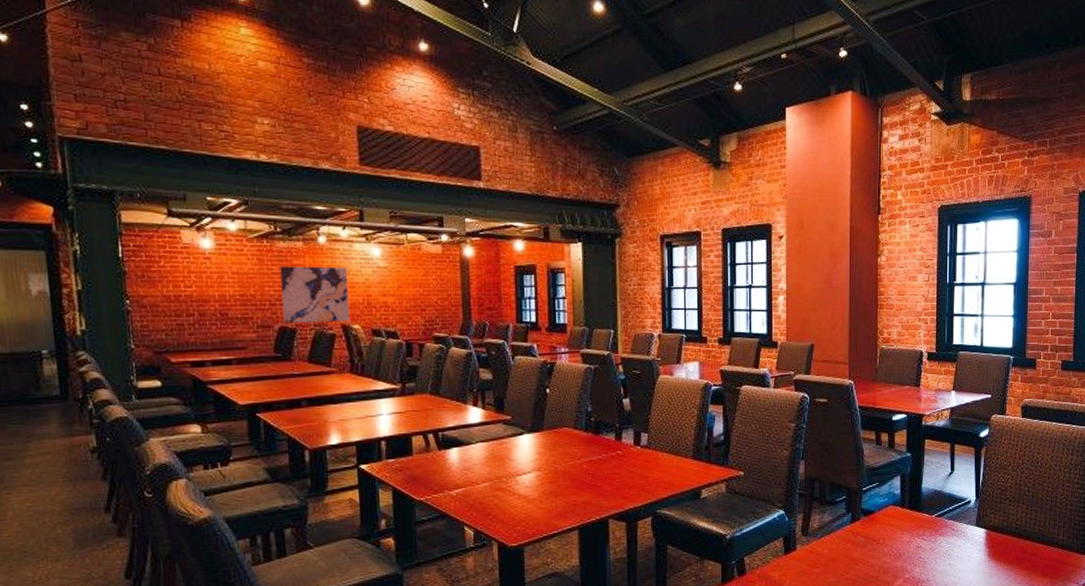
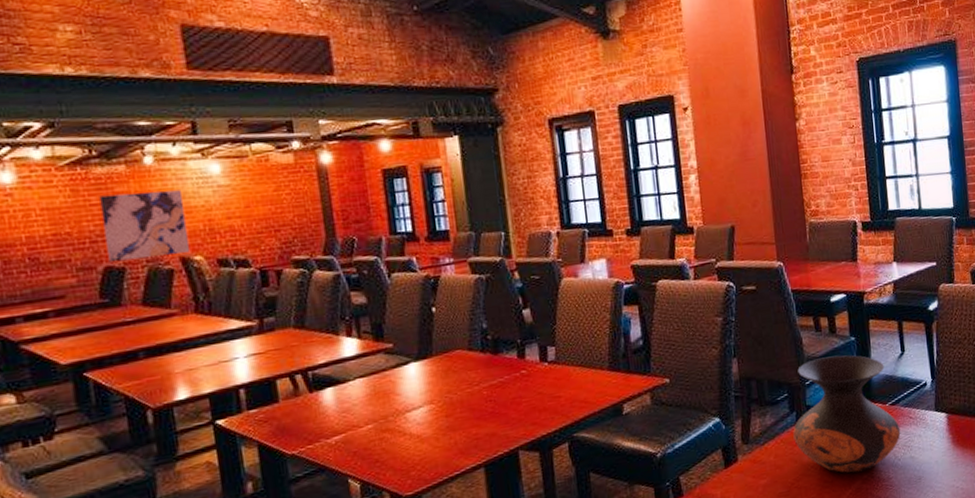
vase: none [847,468,943,572] -> present [793,355,901,473]

